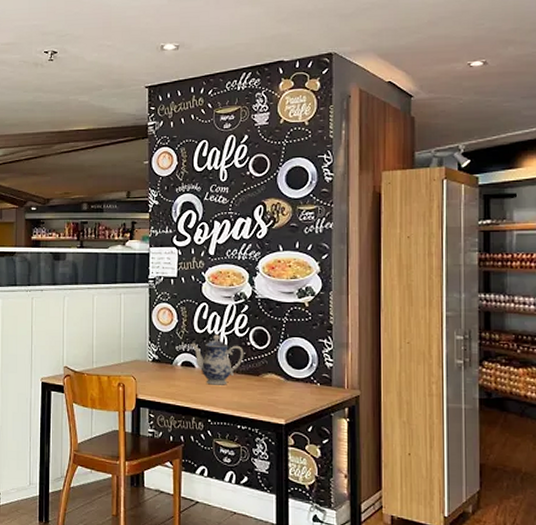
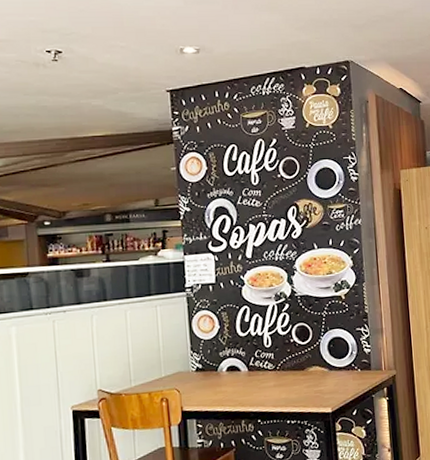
teapot: present [190,334,244,385] -> none [234,335,288,386]

